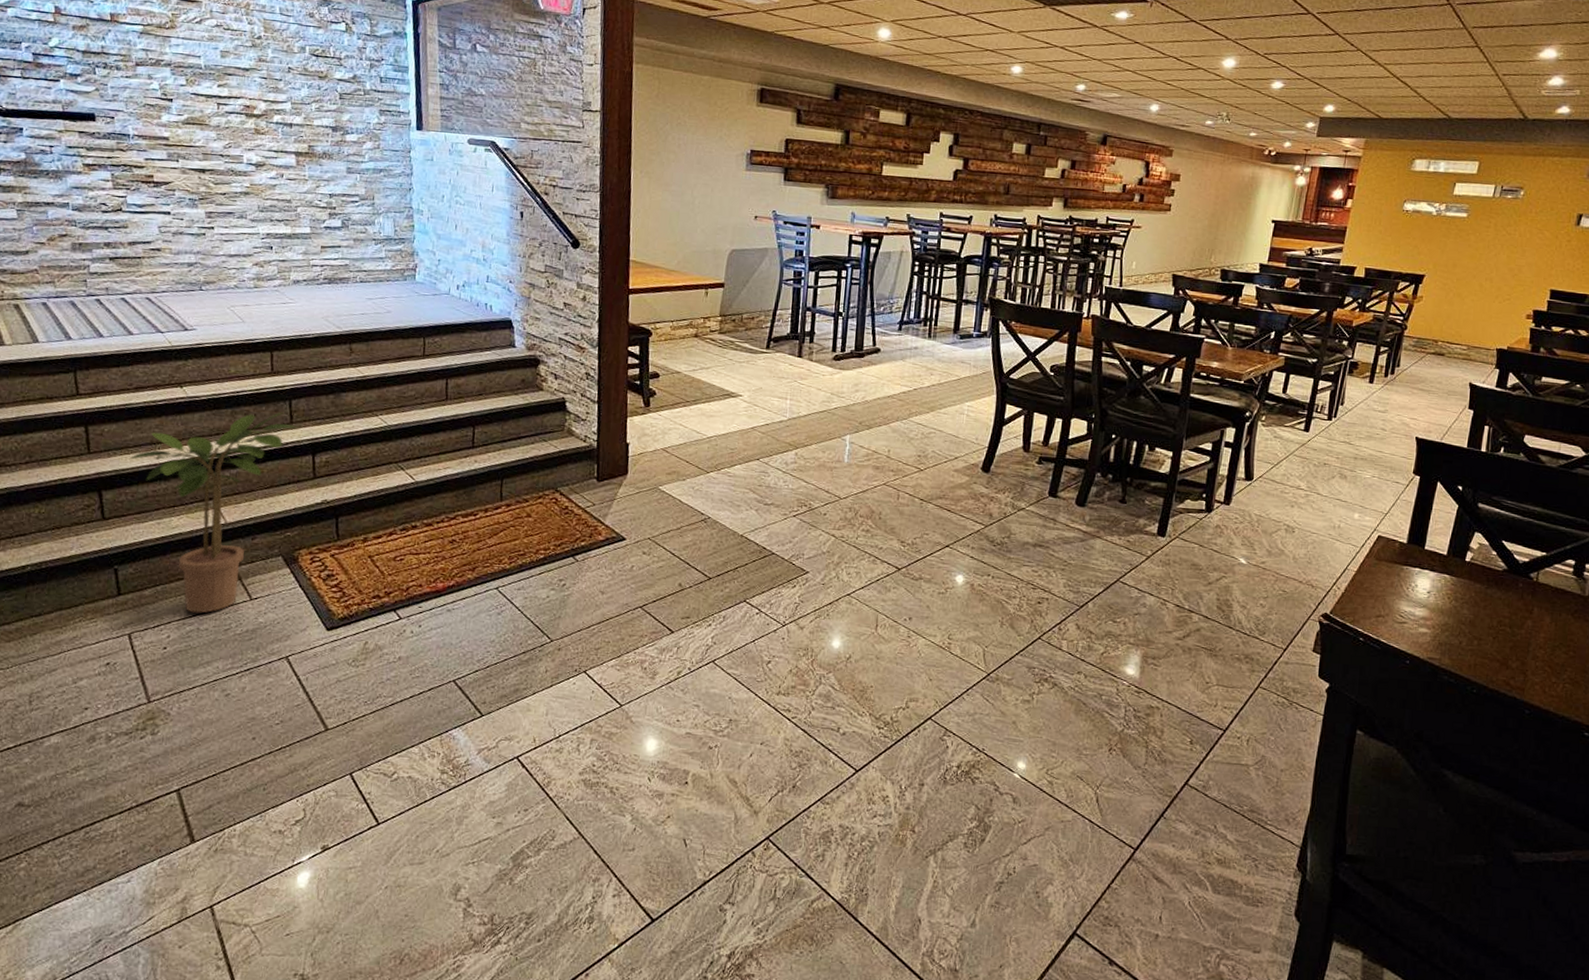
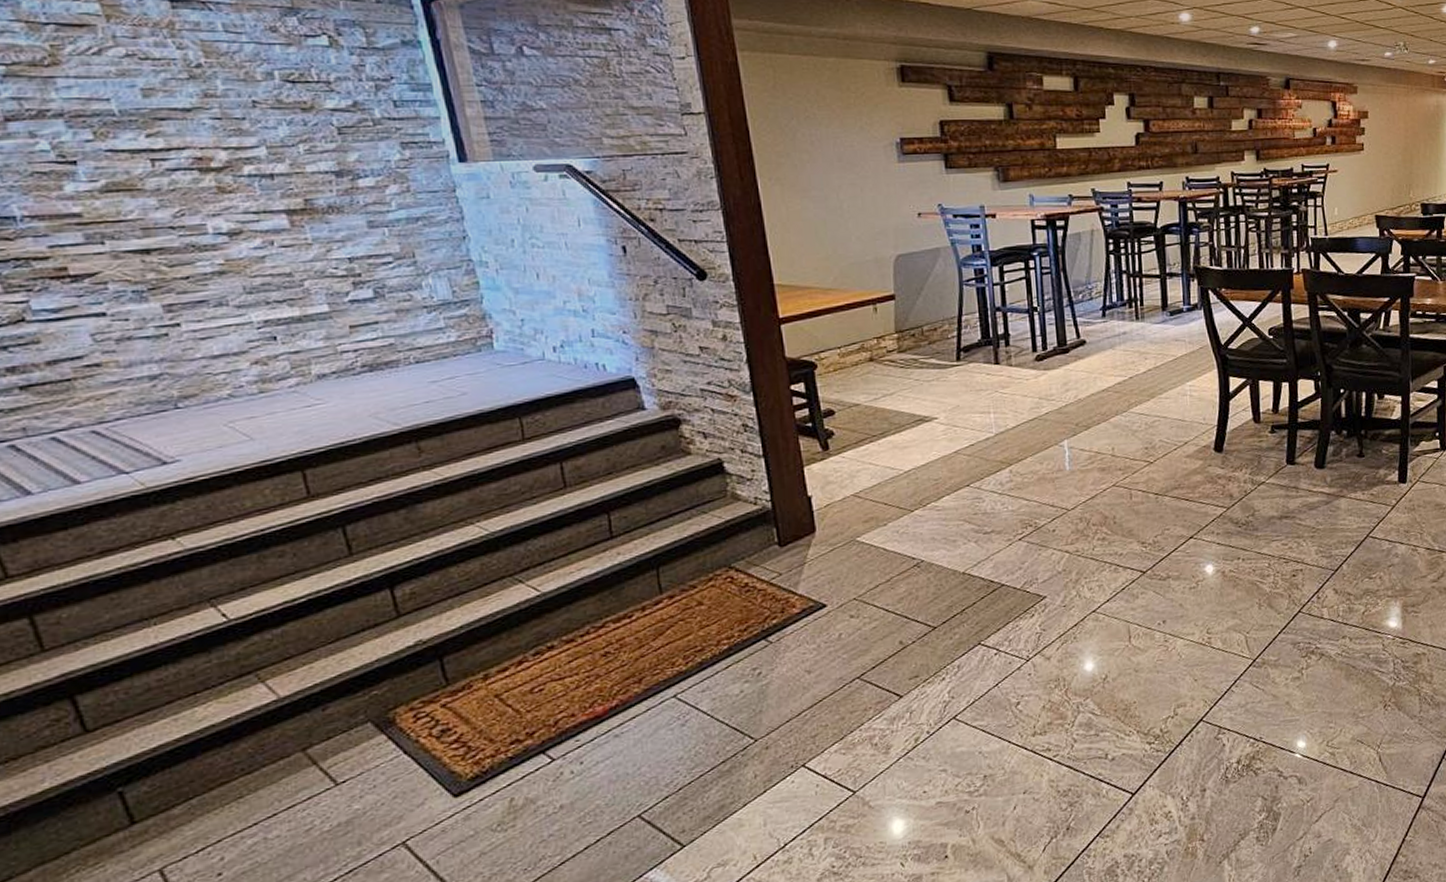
potted plant: present [130,412,299,613] -> none [111,543,363,821]

